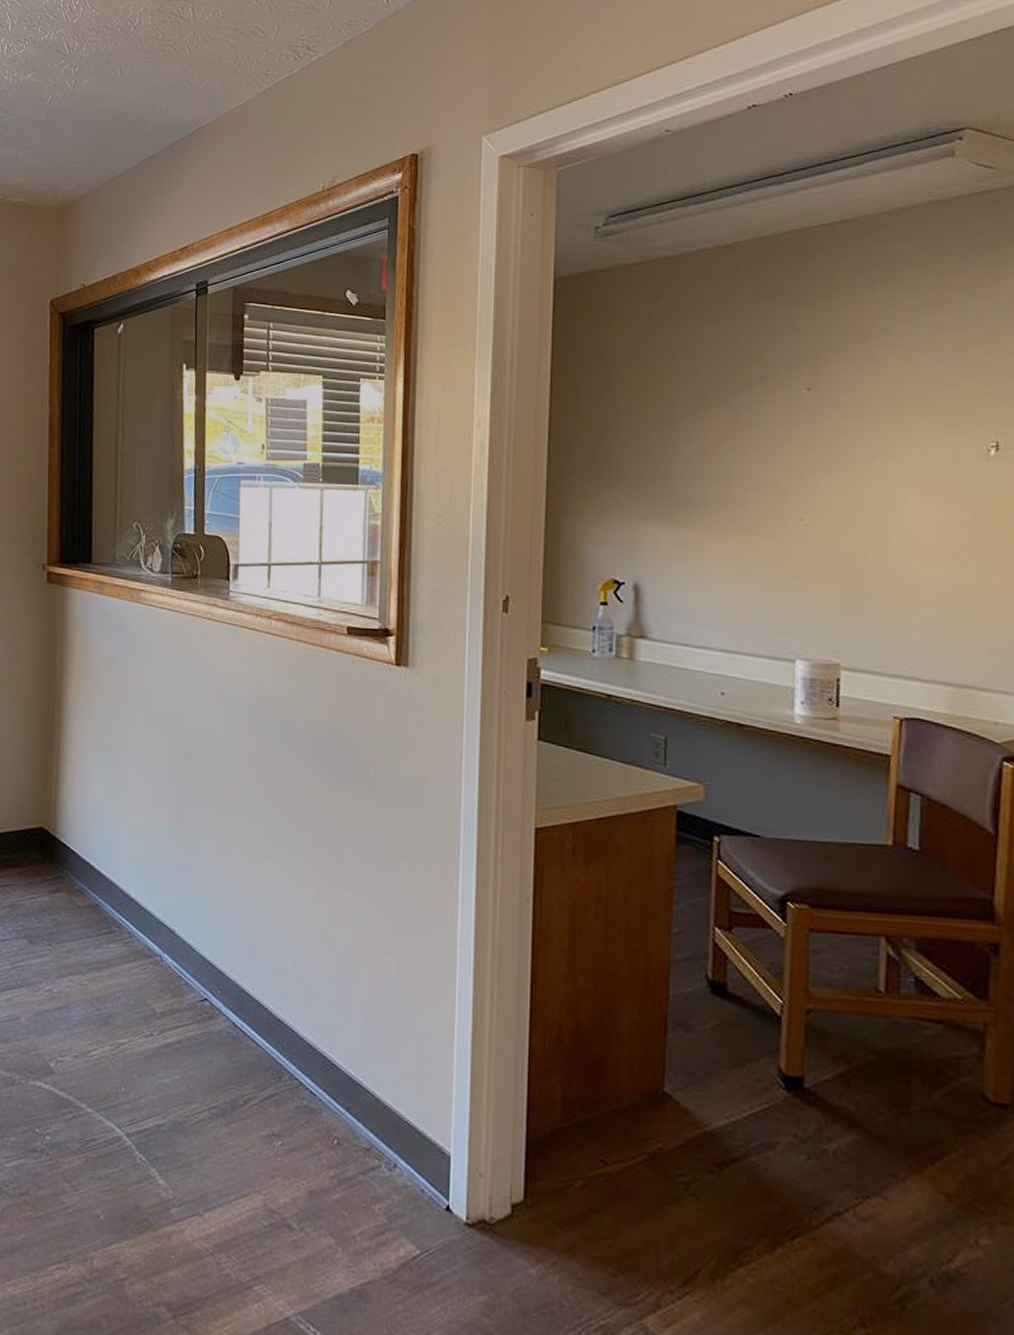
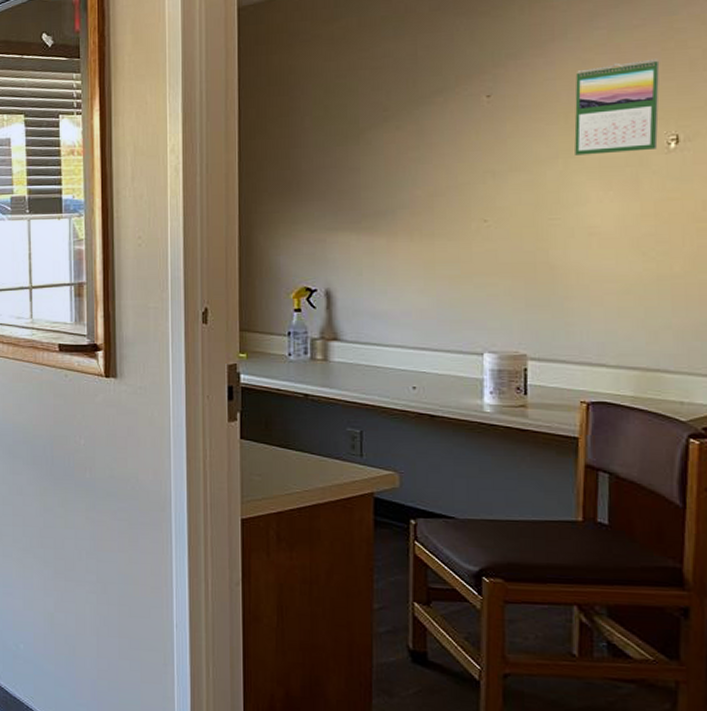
calendar: none [894,362,982,457] -> present [574,58,660,155]

